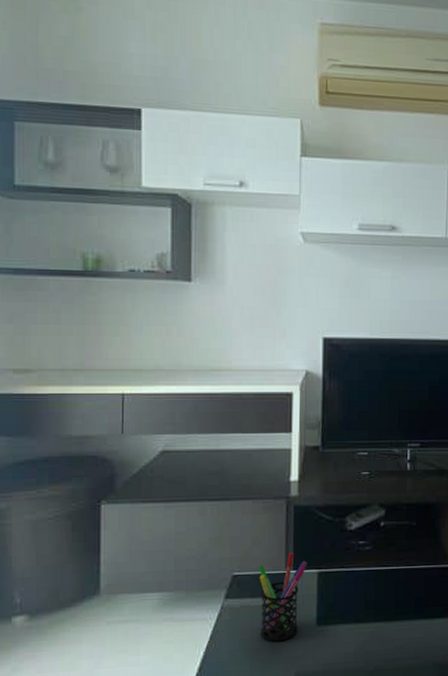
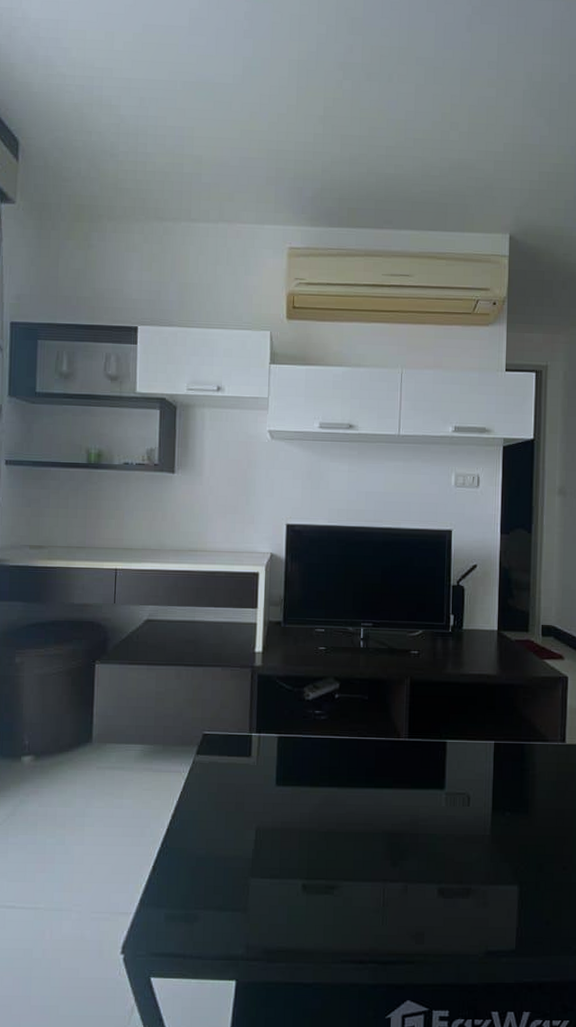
pen holder: present [258,552,308,642] -> none [225,716,269,797]

